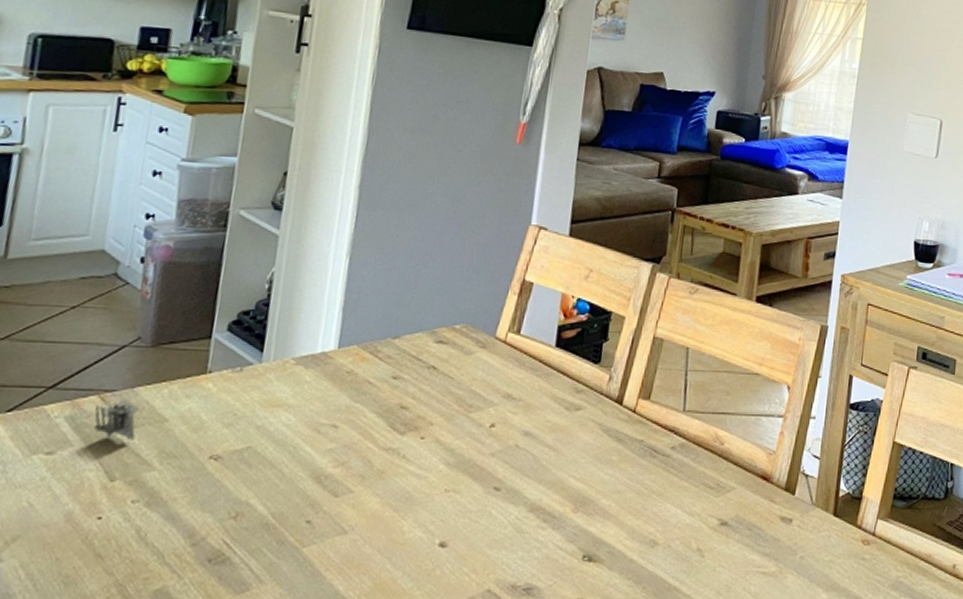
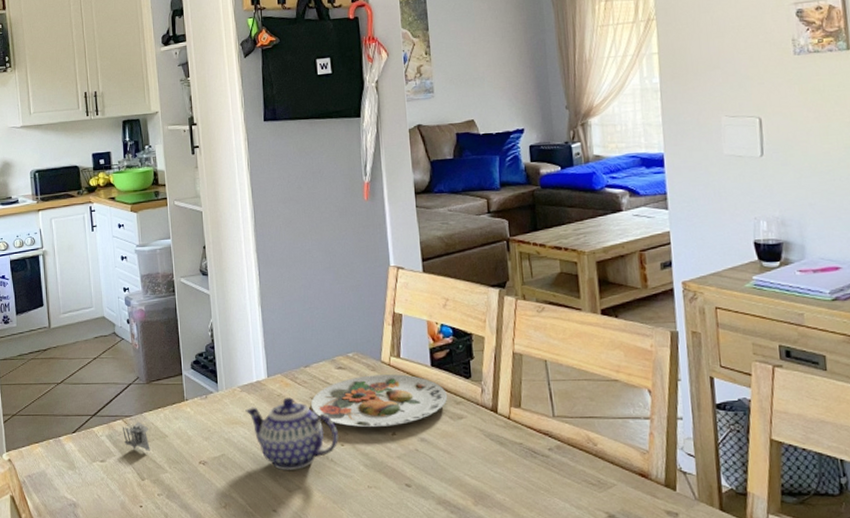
teapot: none [296,375,420,469] -> present [245,397,338,470]
plate: none [390,353,569,418] -> present [310,374,448,428]

